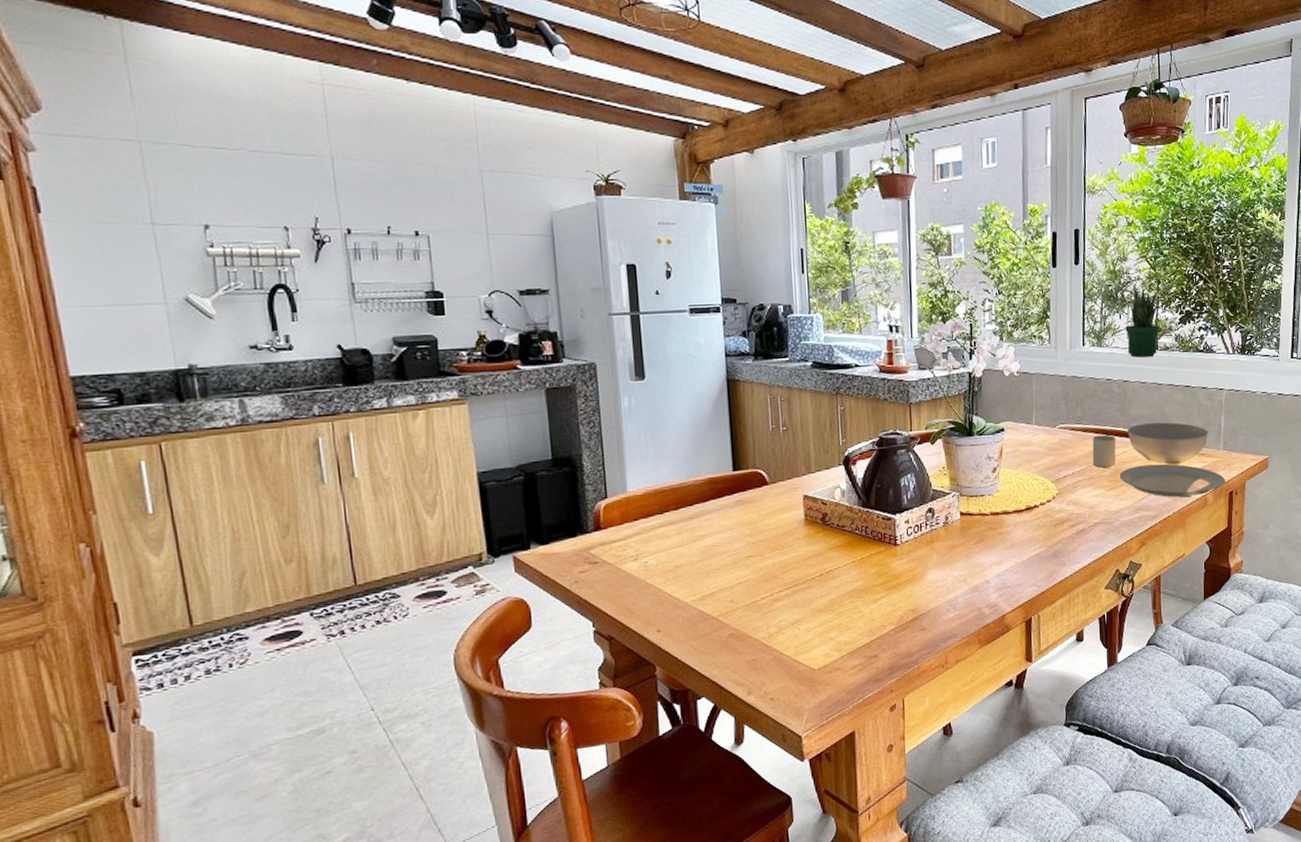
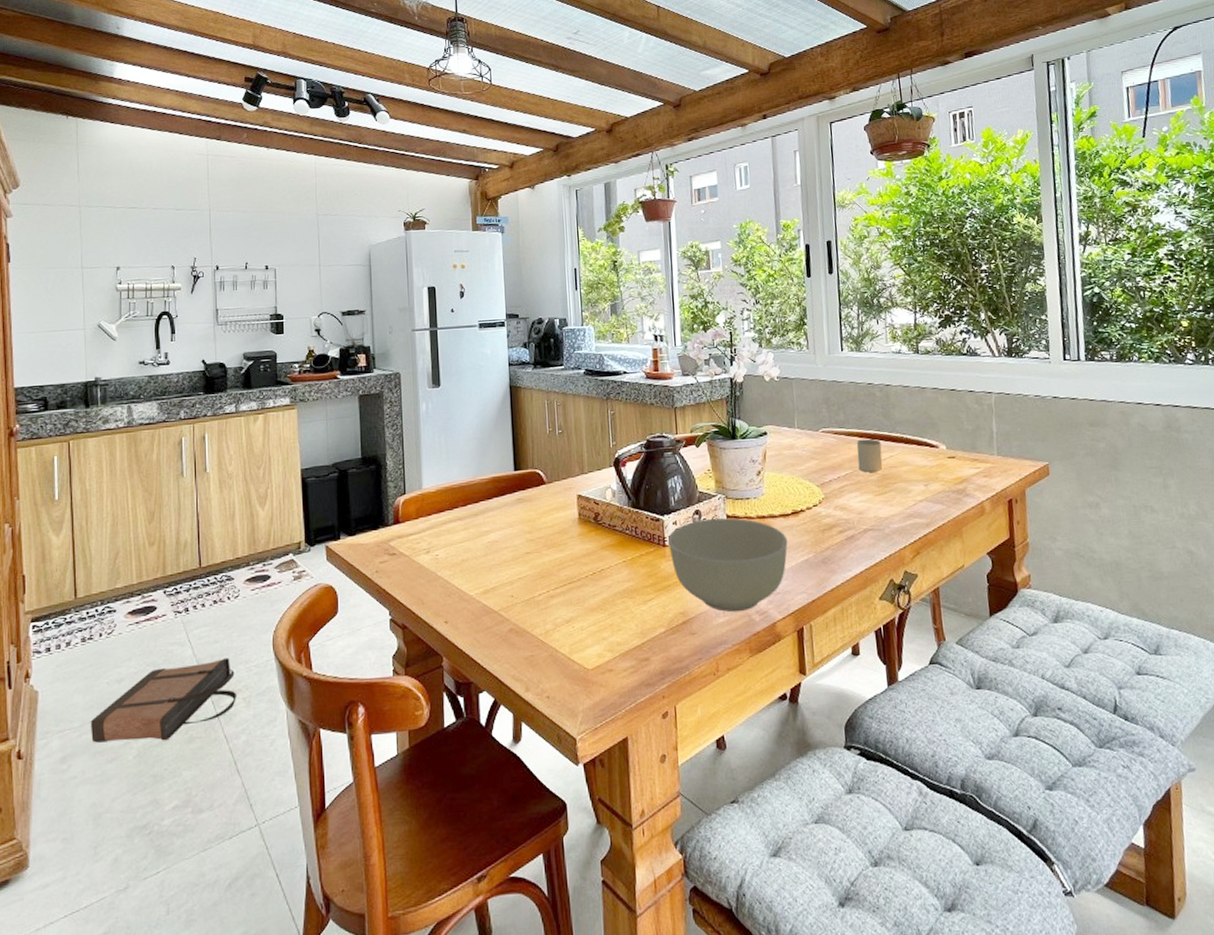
shopping bag: none [227,681,413,782] -> present [90,657,236,743]
bowl: none [899,515,1021,607] -> present [667,518,788,613]
plate: present [1119,463,1225,497] -> none [887,469,1003,505]
planter: present [1125,288,1160,359] -> none [883,293,920,363]
bowl: present [1128,422,1208,465] -> none [893,426,980,470]

